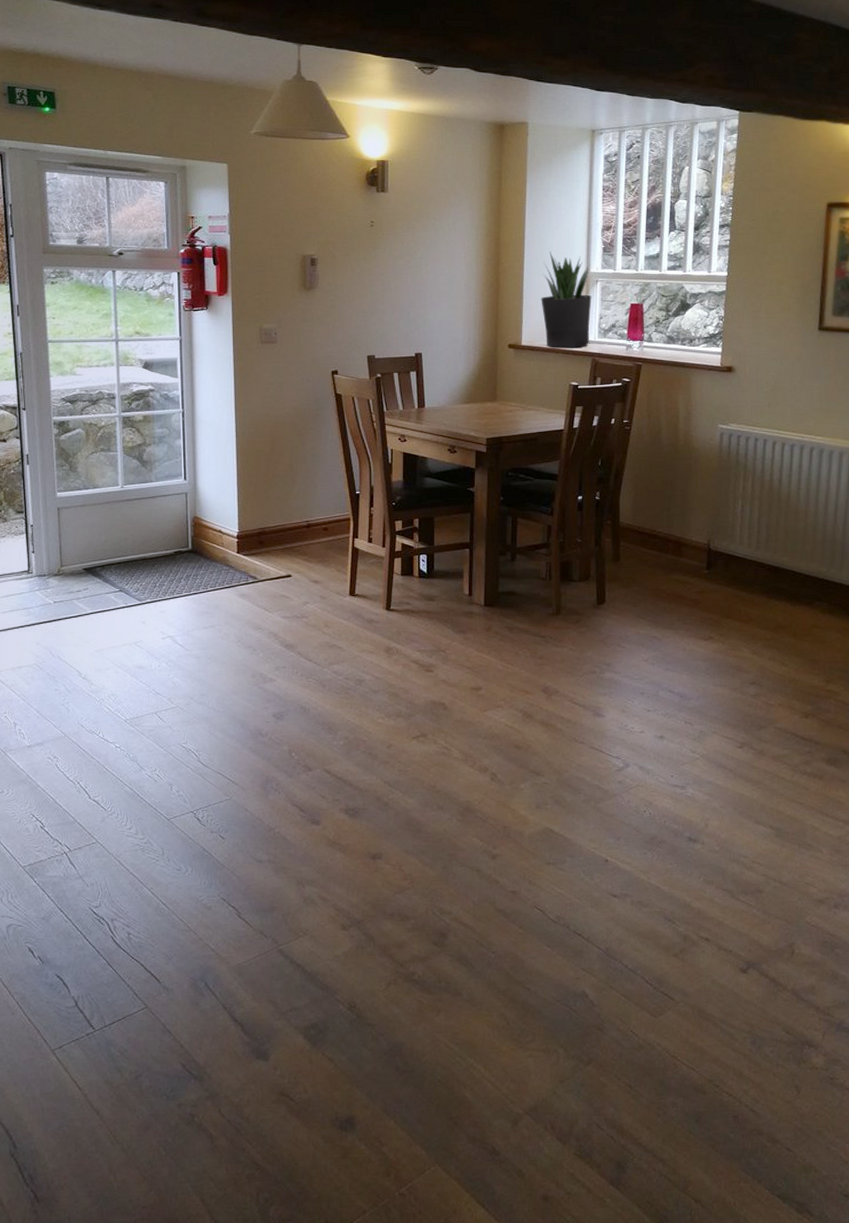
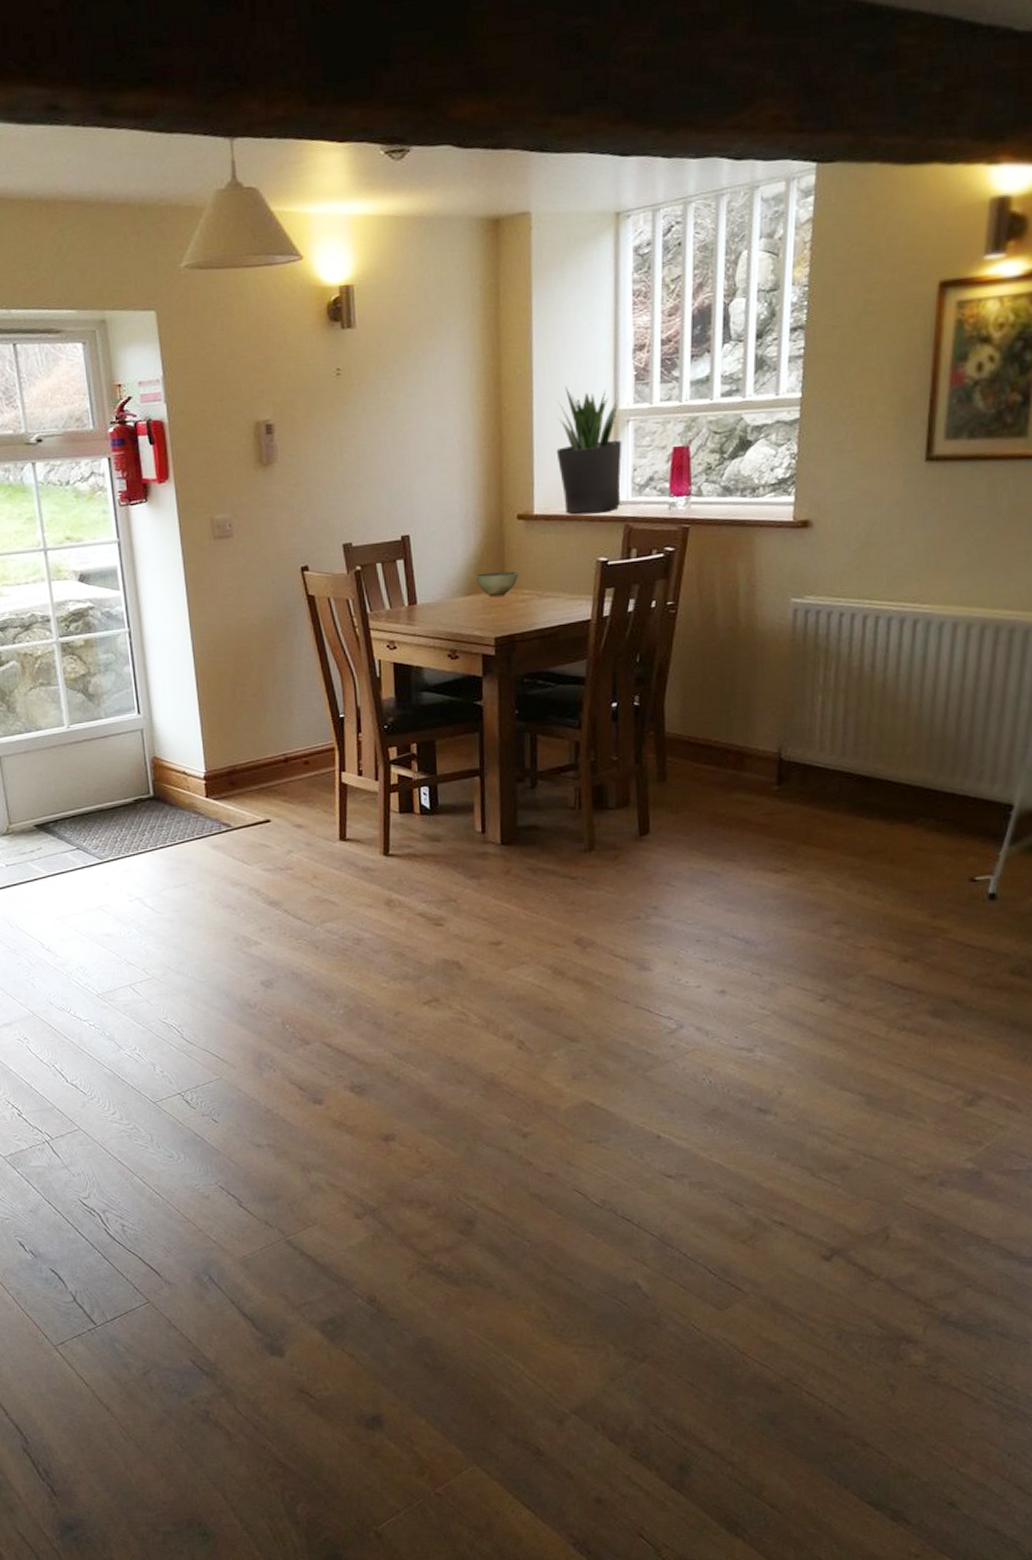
bowl: none [473,387,508,407] -> present [475,571,519,598]

